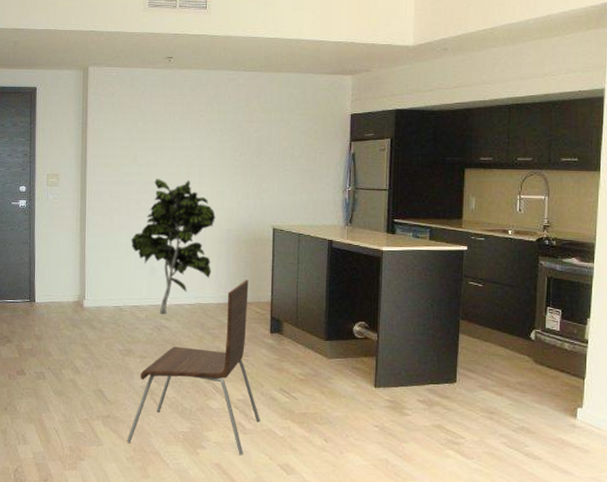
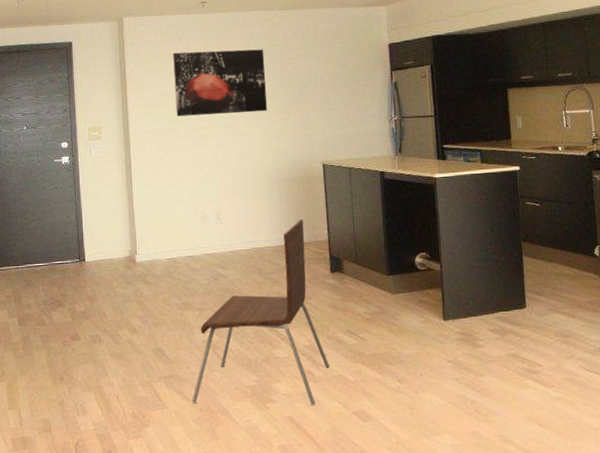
indoor plant: present [131,178,215,314] -> none [179,123,265,262]
wall art: none [134,106,226,172] -> present [173,49,267,117]

